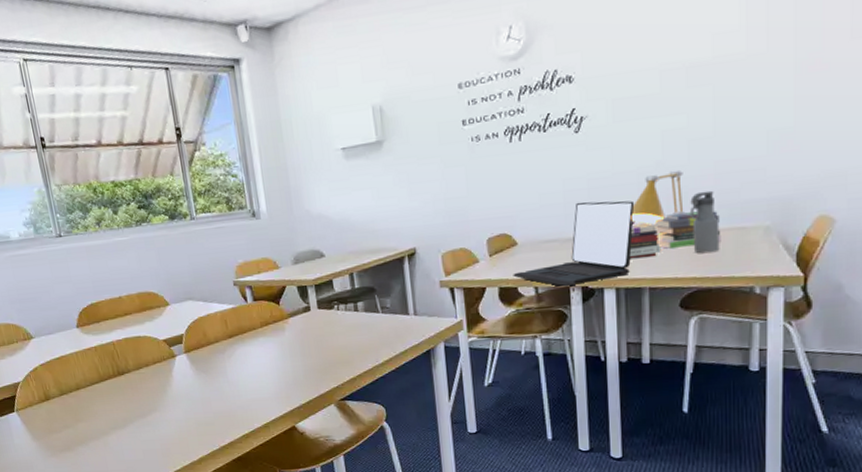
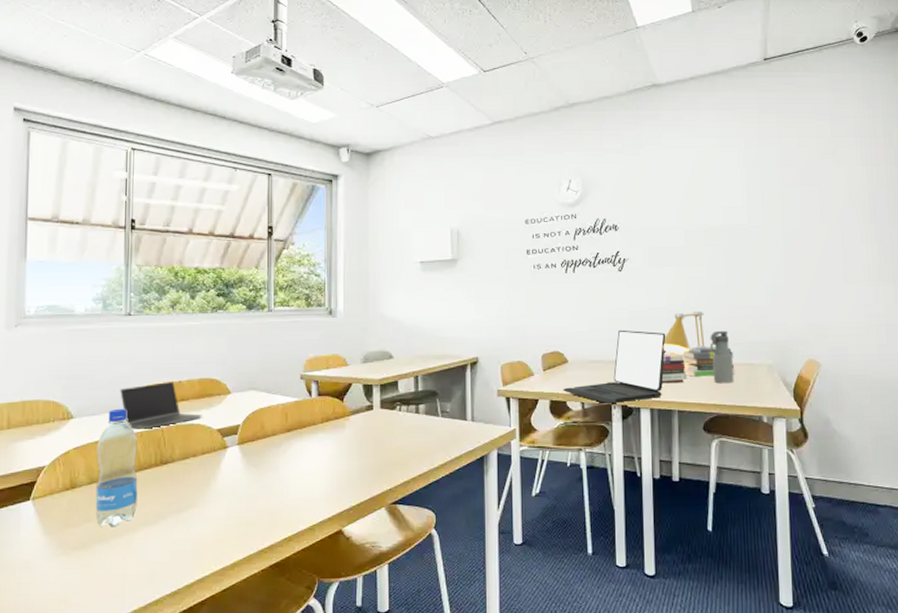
bottle: none [59,326,106,432] -> present [95,408,138,527]
laptop computer: none [67,298,147,344] -> present [120,382,202,429]

